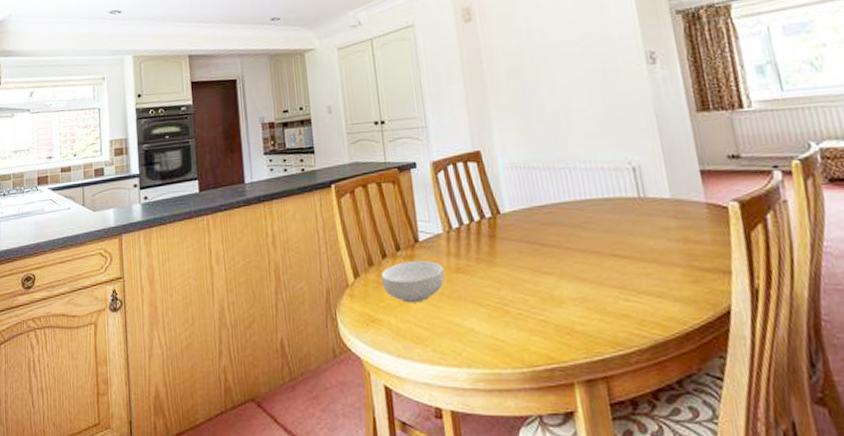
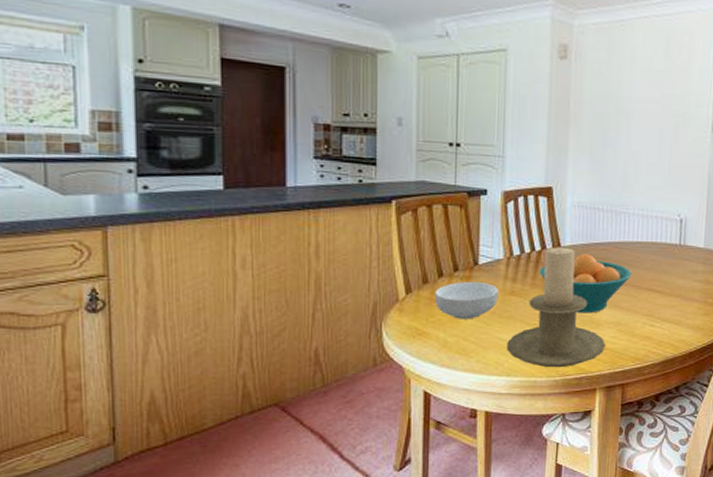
candle holder: none [461,214,575,357] -> present [506,247,605,368]
fruit bowl: none [482,219,588,290] -> present [539,254,632,314]

